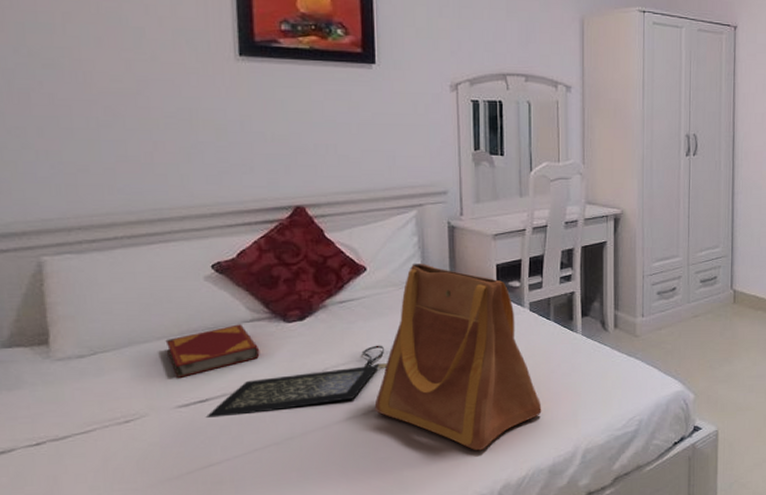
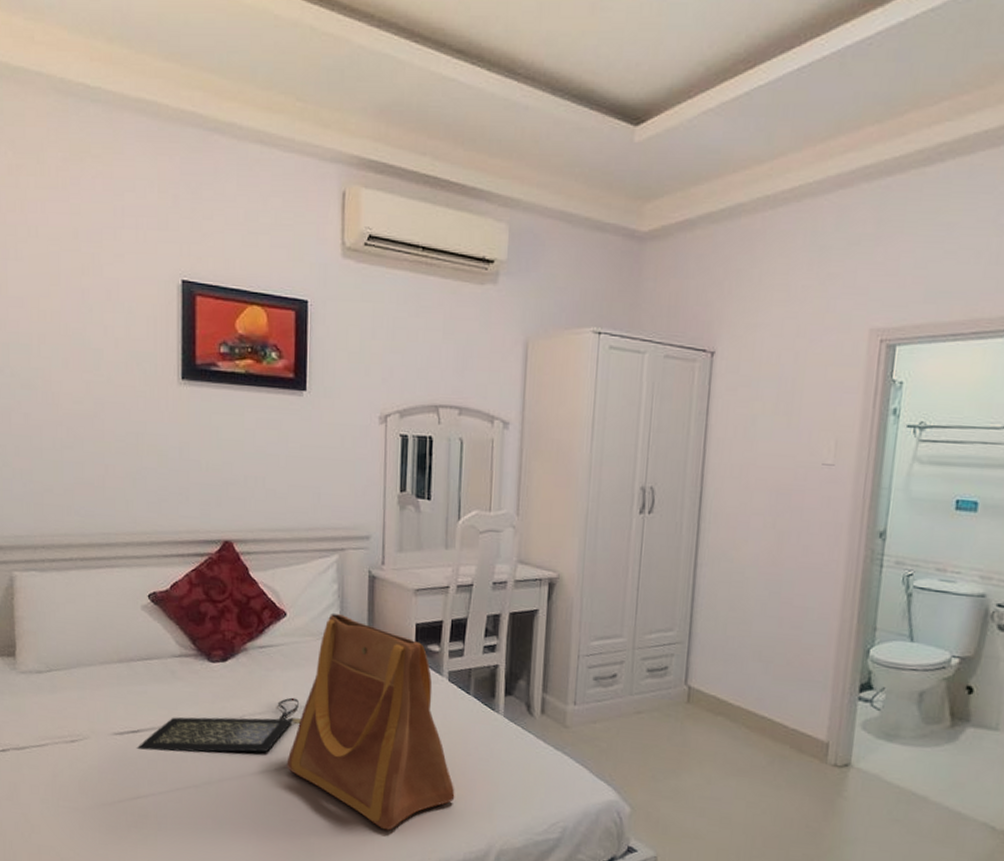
hardback book: present [165,324,260,378] -> none [107,658,186,705]

